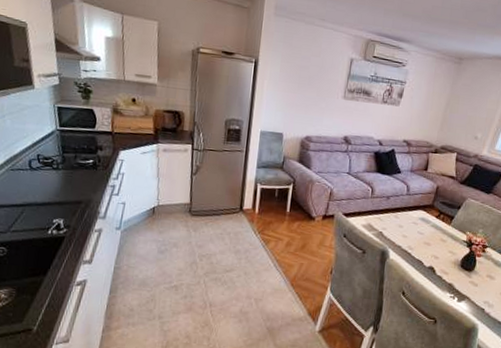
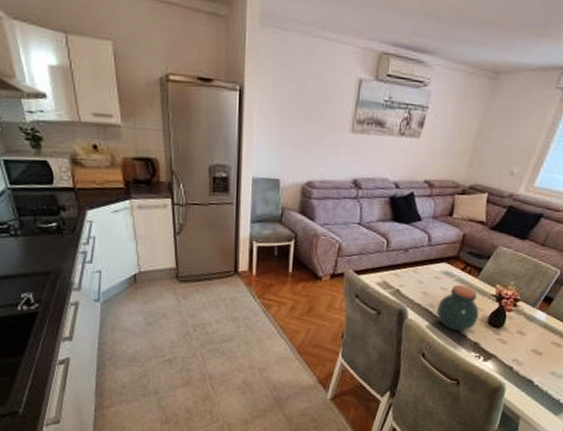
jar: none [415,230,453,273] -> present [436,285,480,331]

